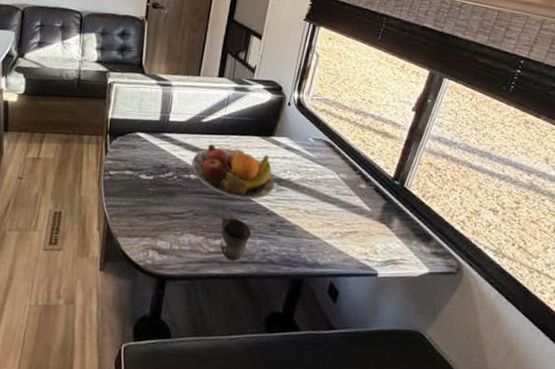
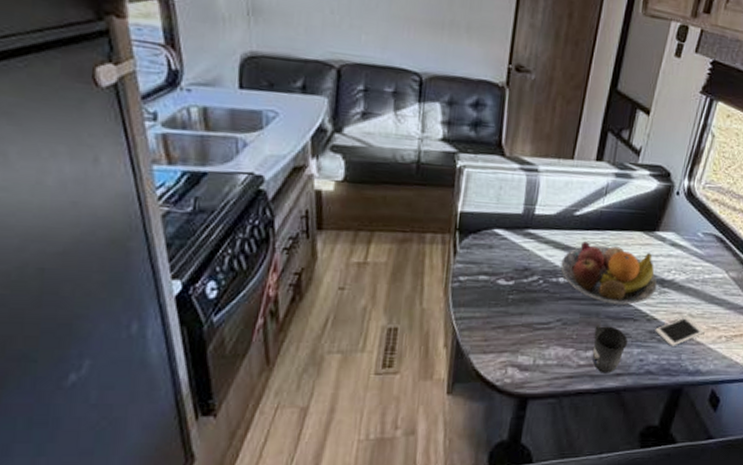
cell phone: none [275,212,320,239] -> present [655,316,705,346]

